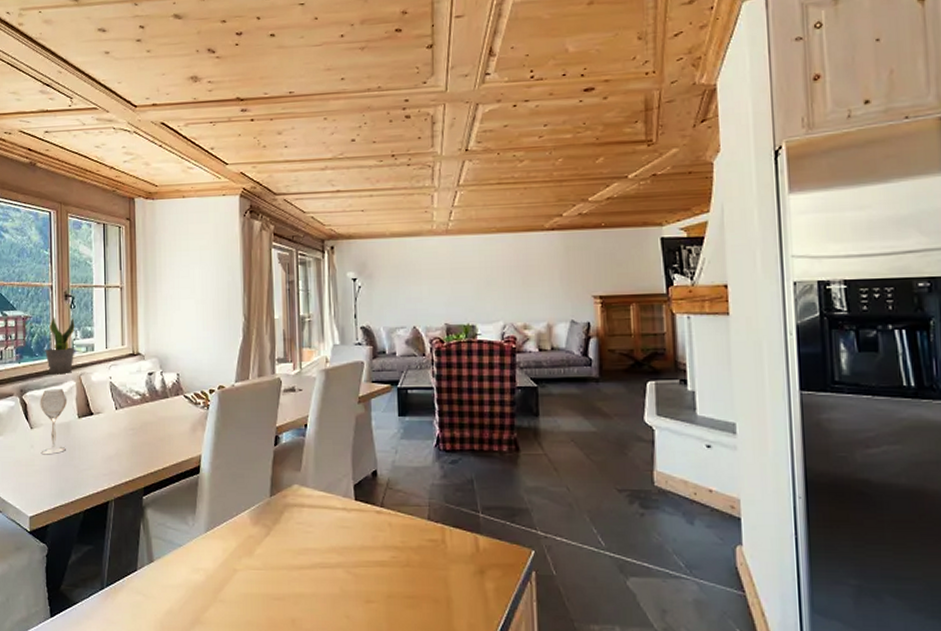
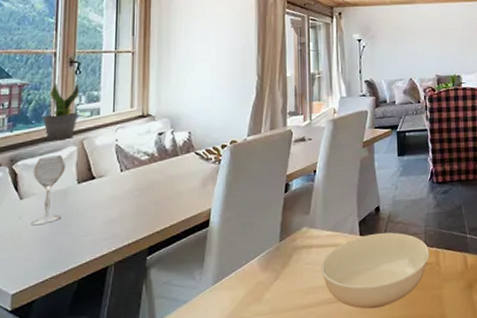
bowl: none [313,500,434,581] -> present [321,232,430,309]

